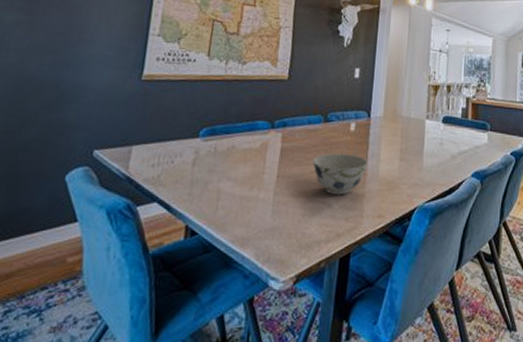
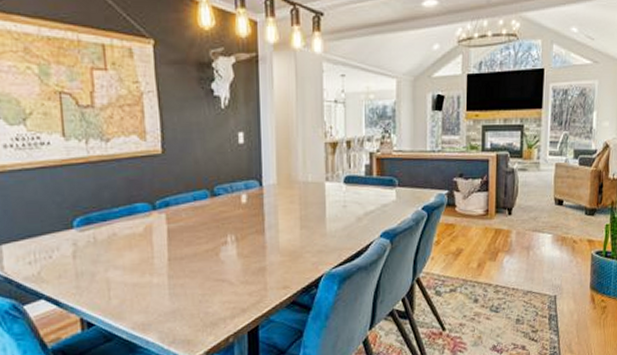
bowl: present [312,153,368,195] -> none [204,227,266,272]

